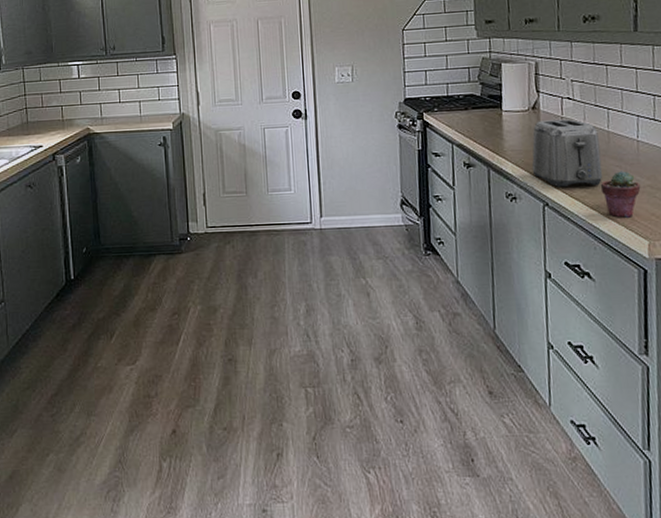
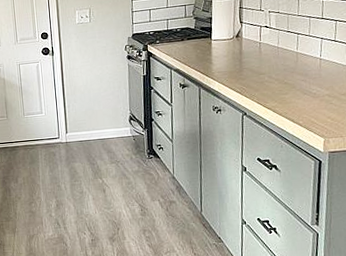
toaster: present [531,119,603,188] -> none [234,44,291,100]
potted succulent: present [600,171,641,218] -> none [288,84,321,122]

